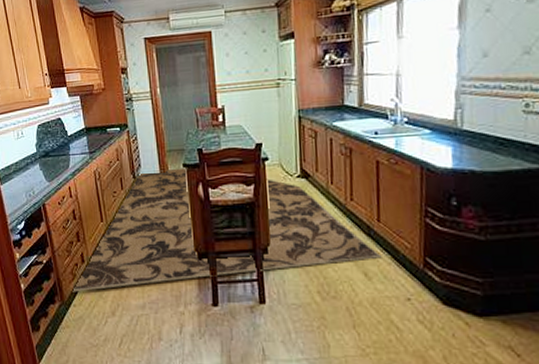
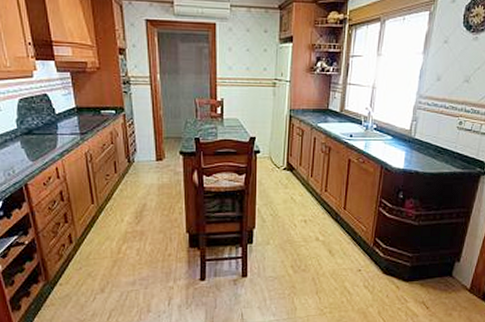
rug: present [72,167,382,292] -> none [59,155,344,272]

